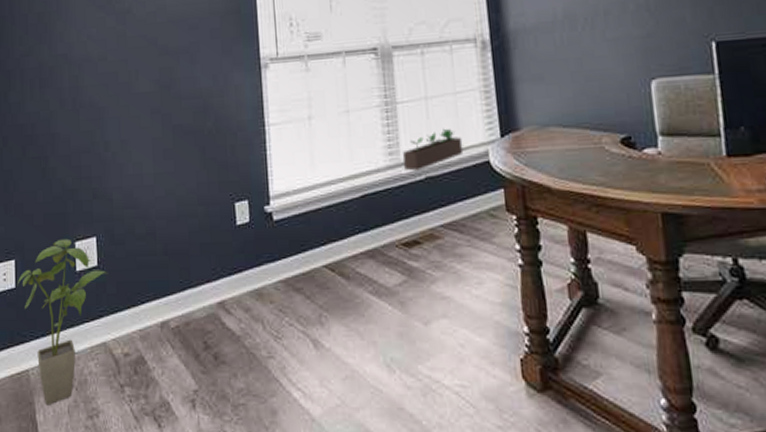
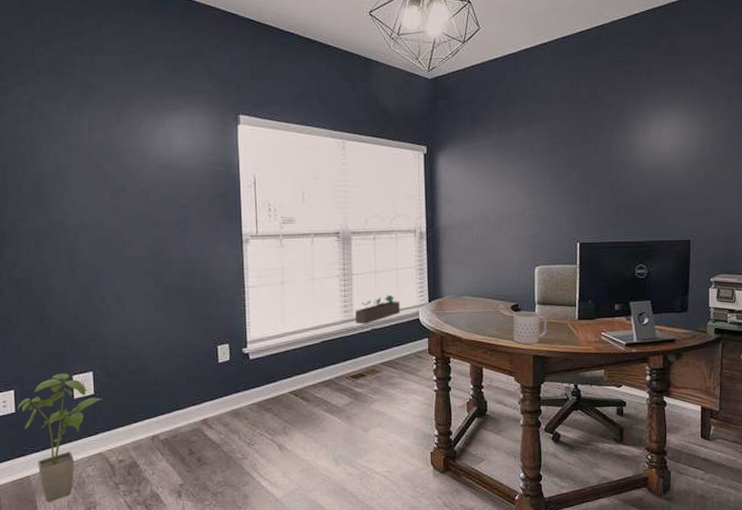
mug: none [624,145,680,197] -> present [512,311,547,345]

